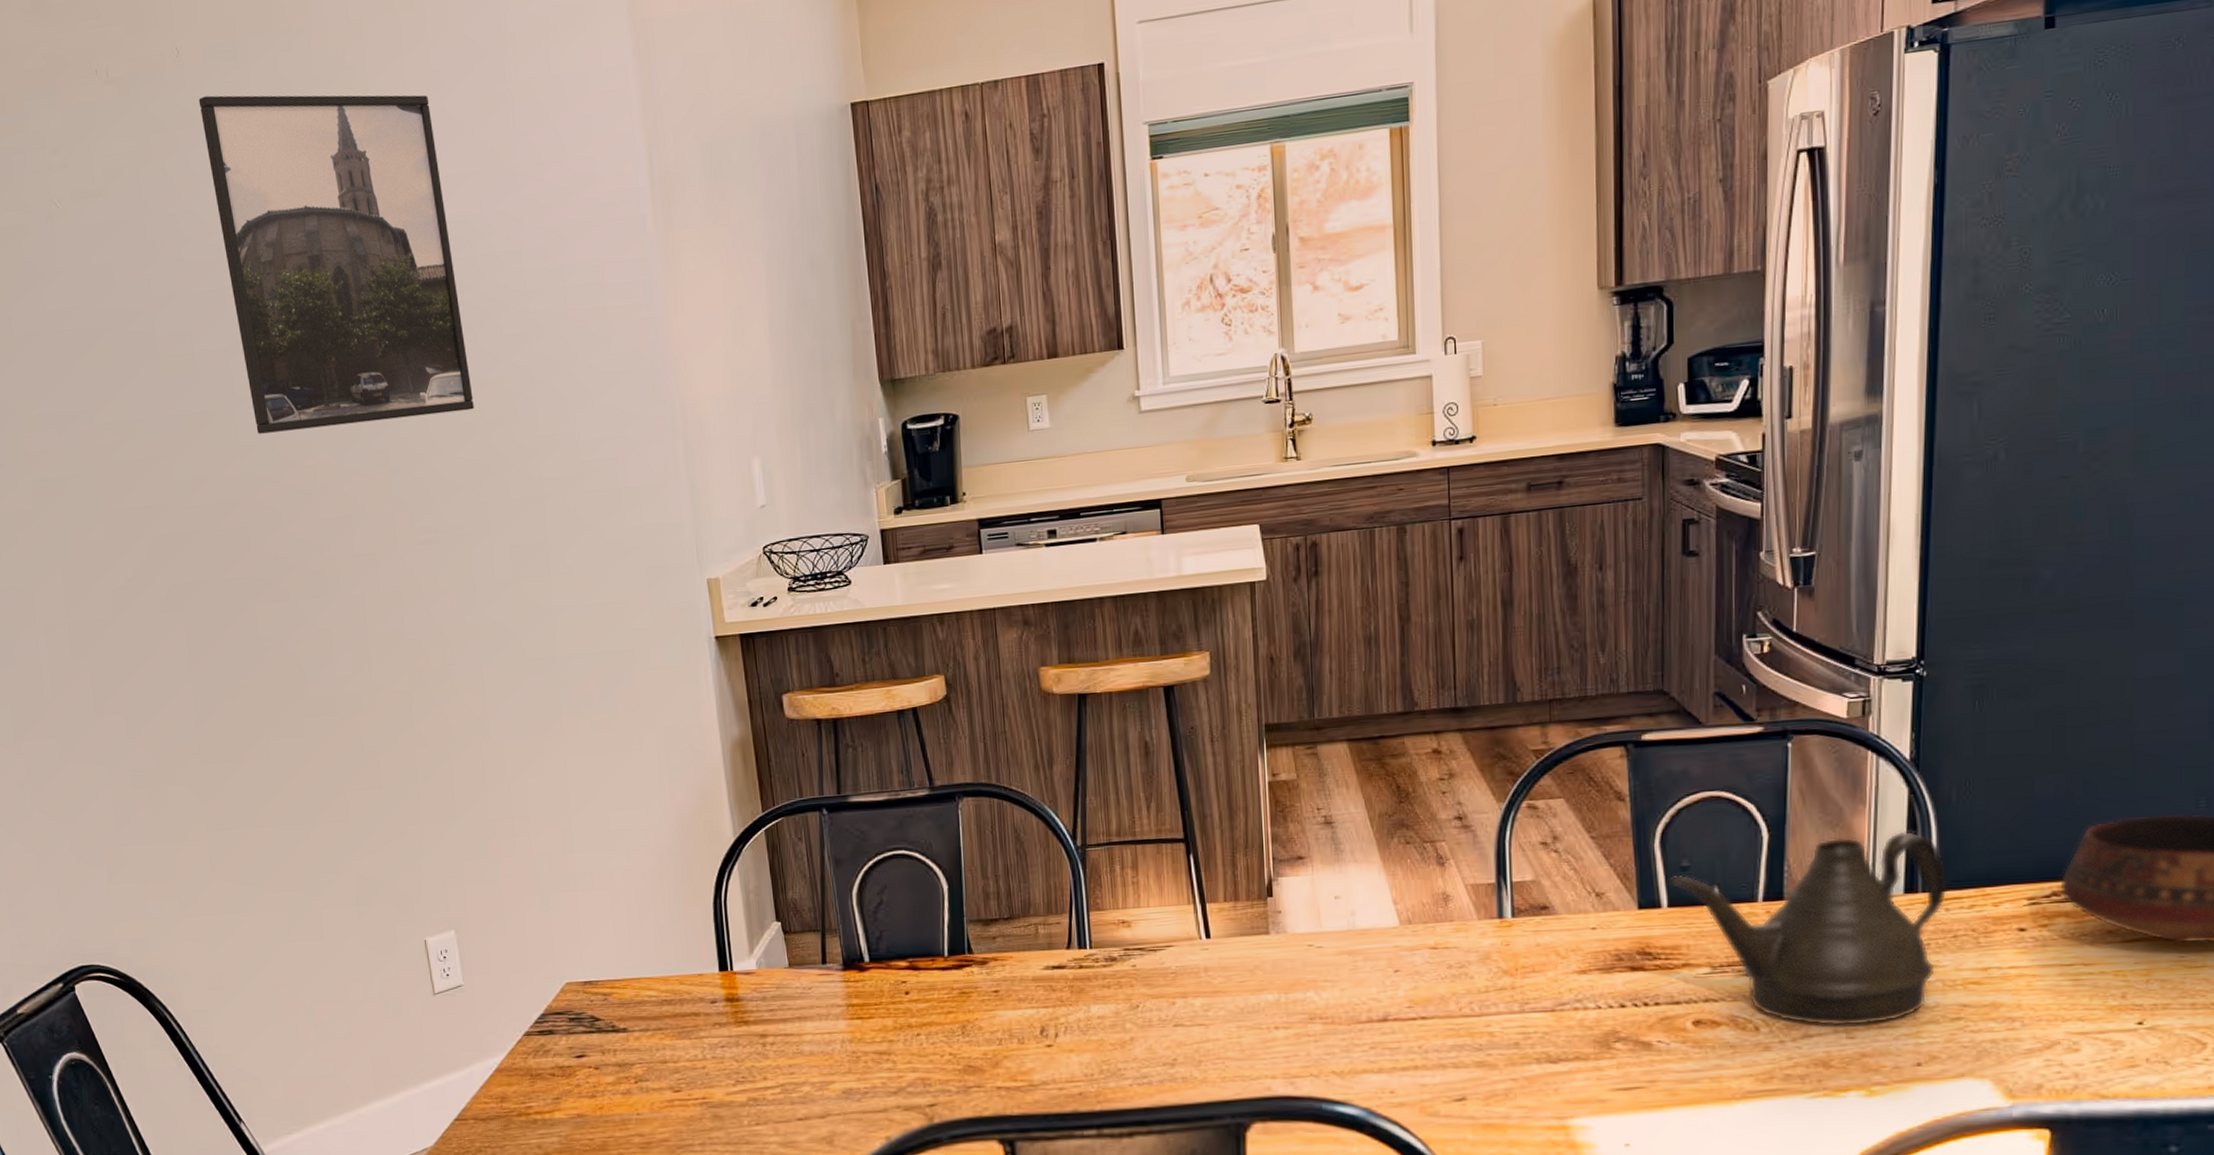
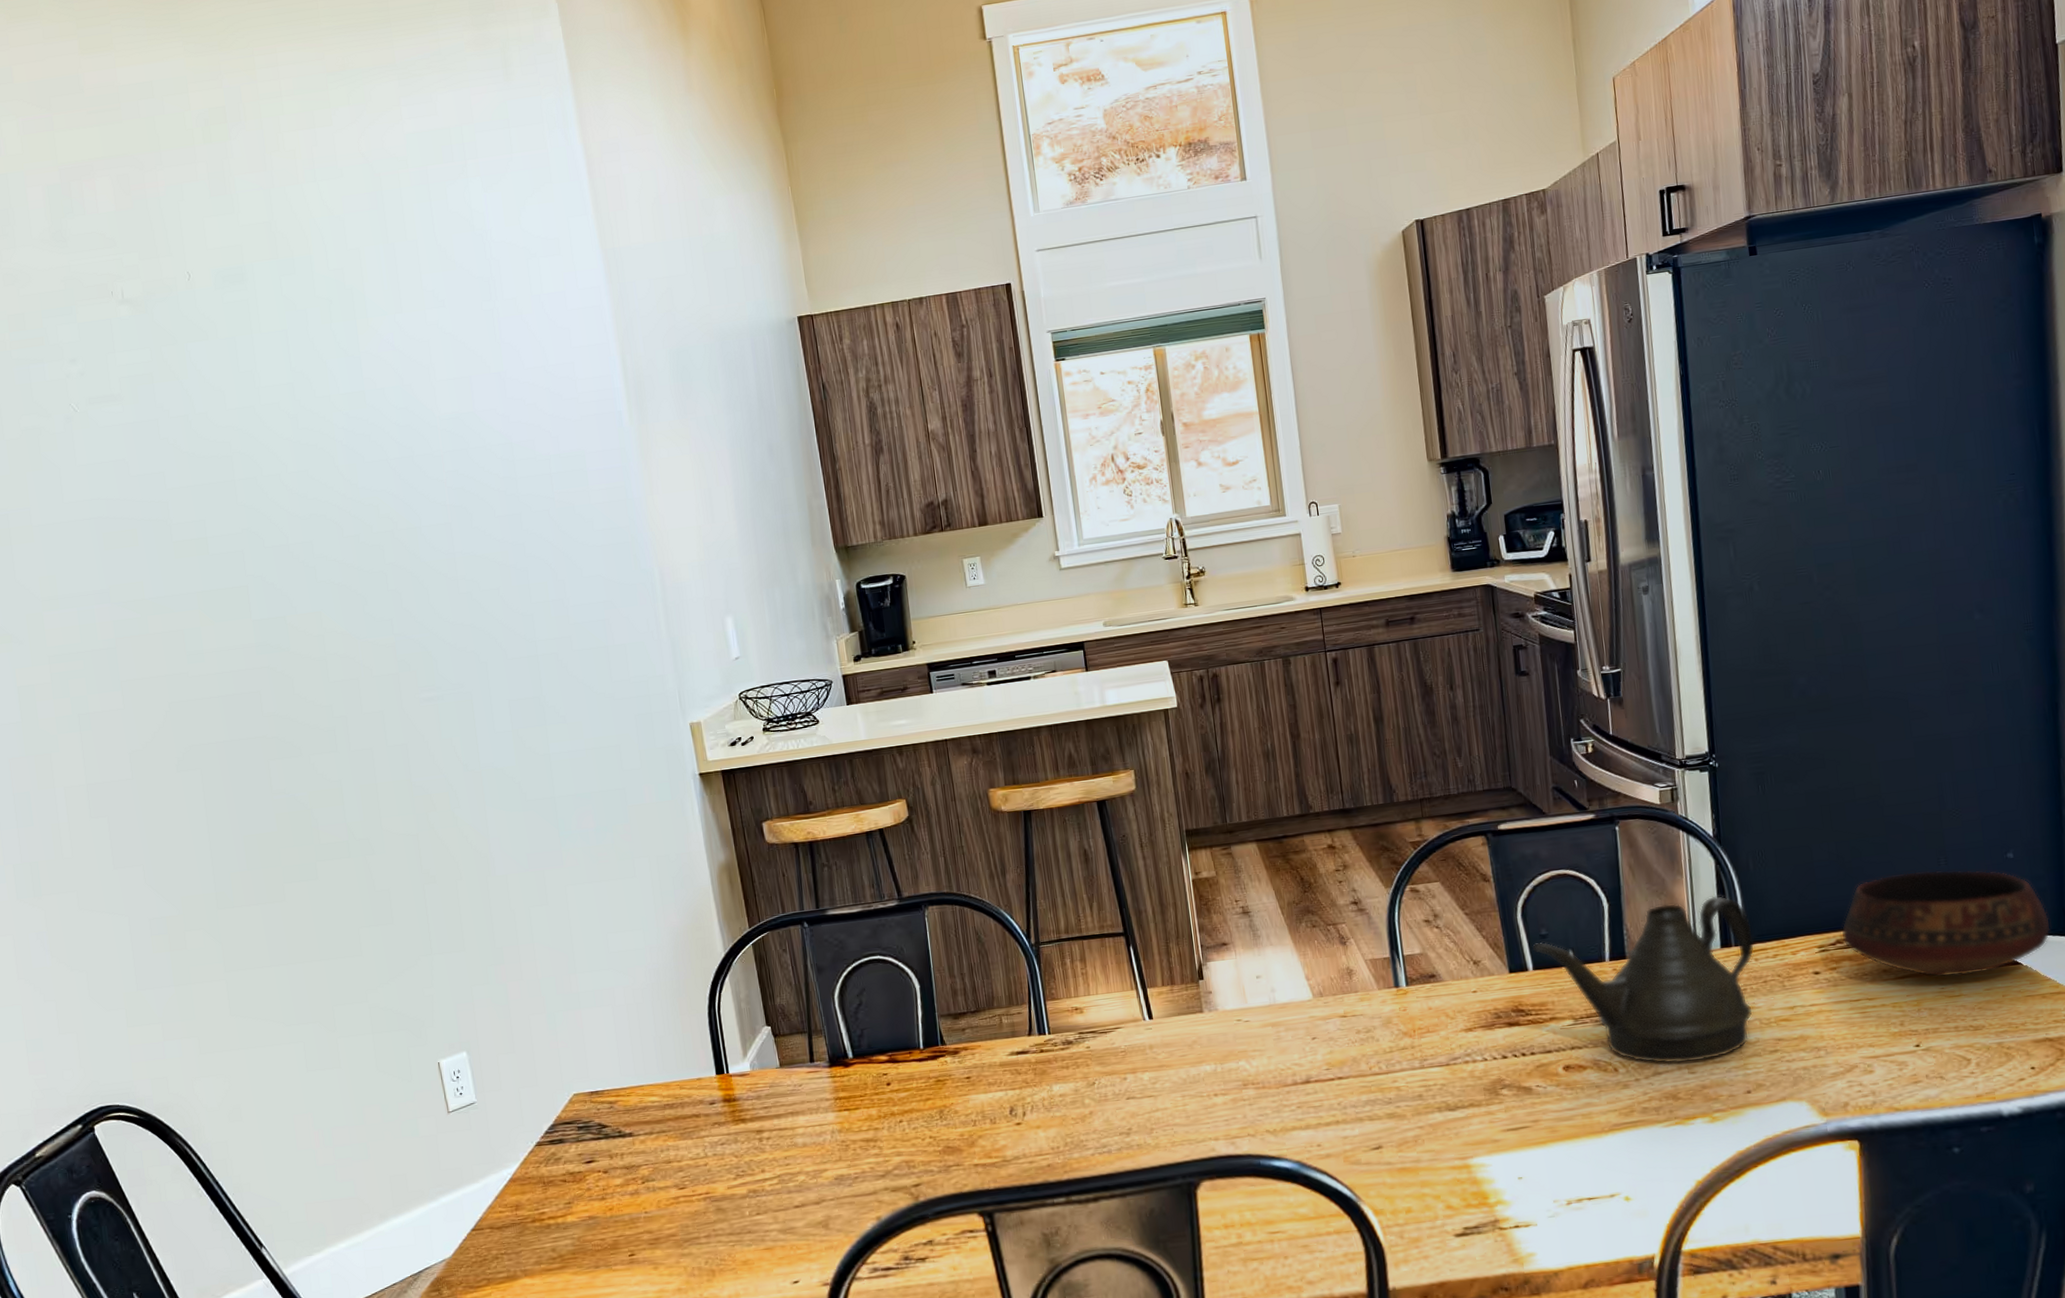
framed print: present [198,95,474,434] -> none [209,311,472,608]

